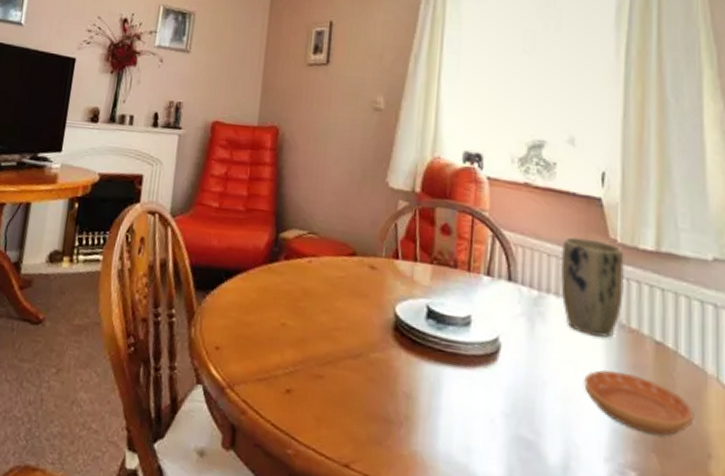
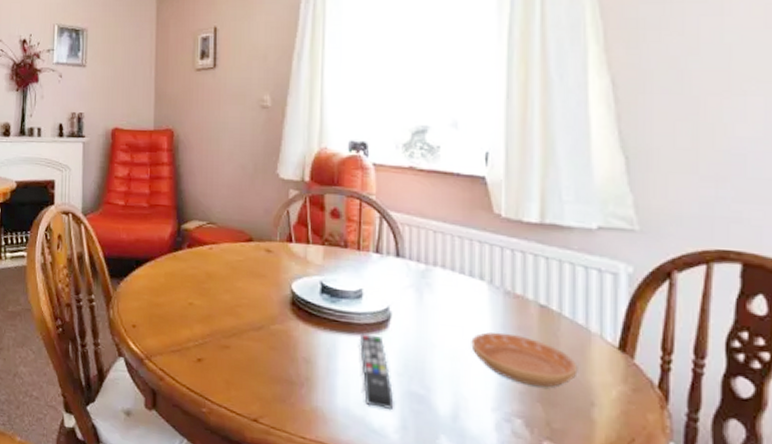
remote control: none [465,366,501,458] -> present [359,333,394,411]
plant pot: present [560,237,624,338] -> none [446,214,509,303]

